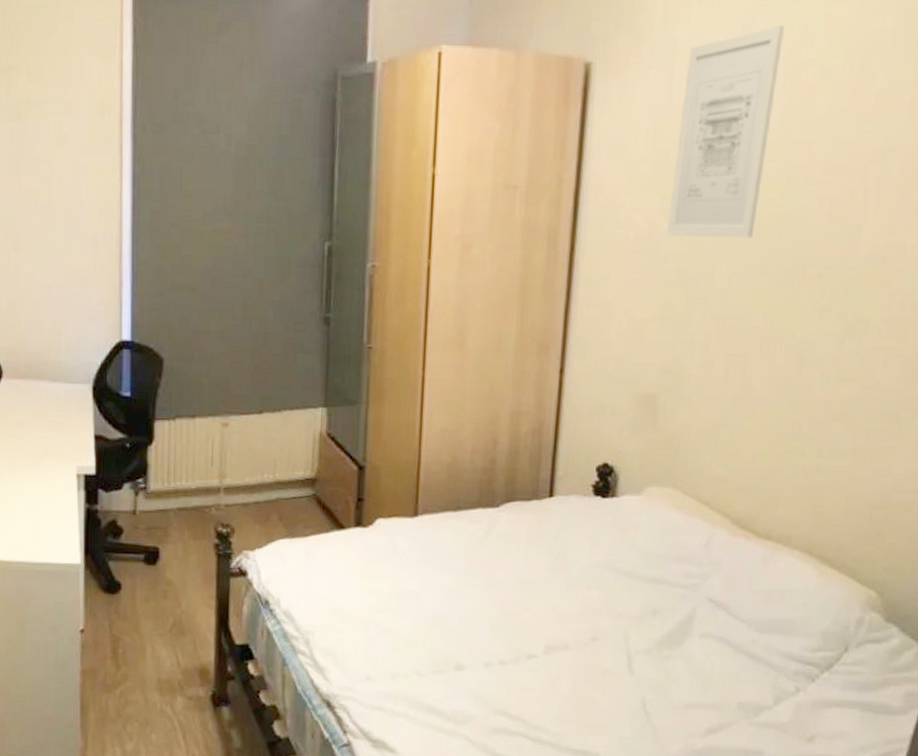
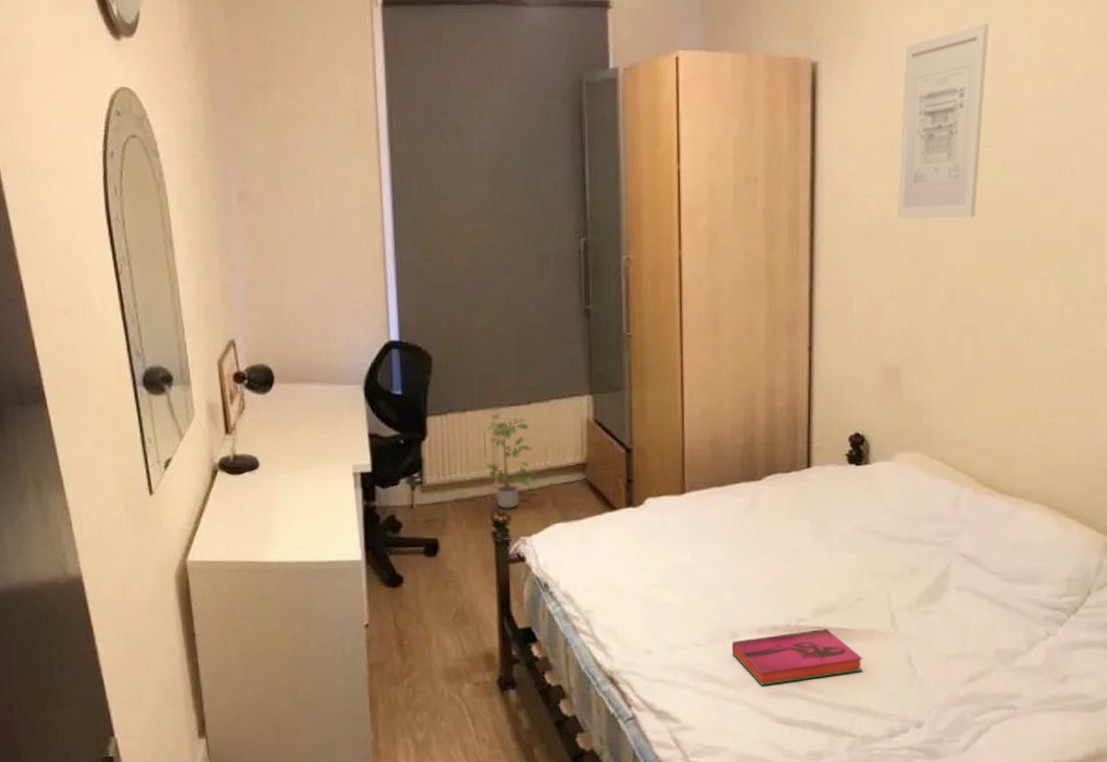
potted plant: none [212,427,268,521] -> present [485,418,540,509]
hardback book: none [455,667,595,722] -> present [731,629,863,686]

